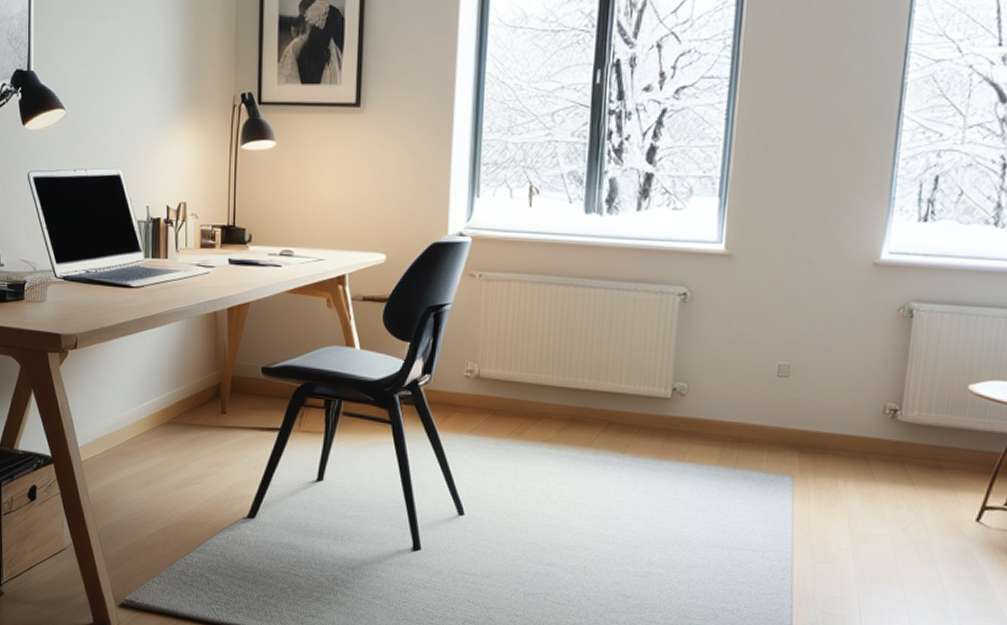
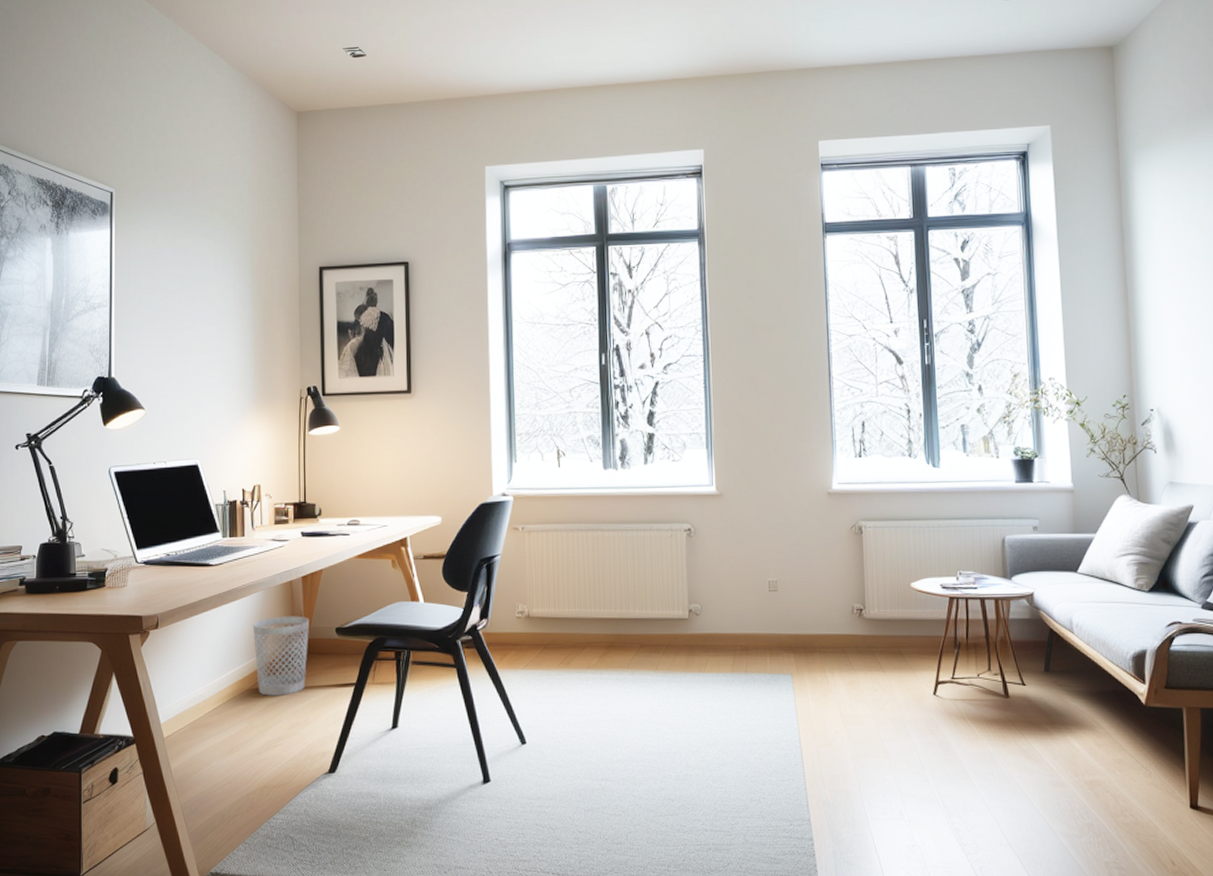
wastebasket: none [173,348,233,433] -> present [252,616,309,696]

